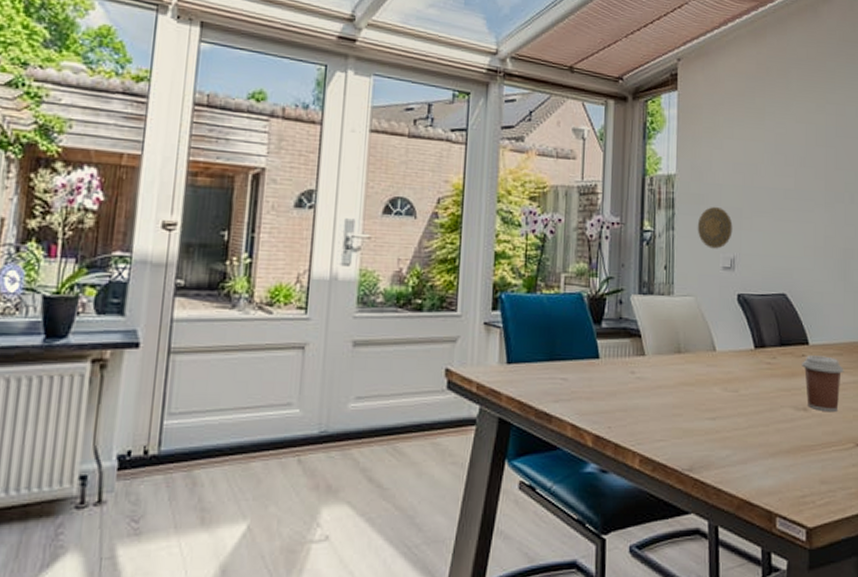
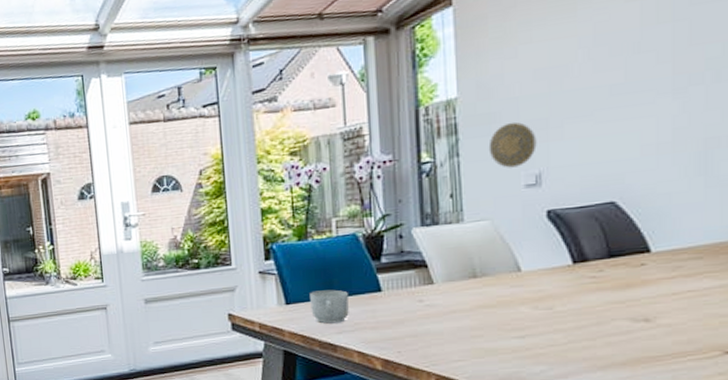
mug: none [531,351,568,390] -> present [310,289,349,324]
coffee cup: present [802,355,844,413] -> none [641,262,705,321]

